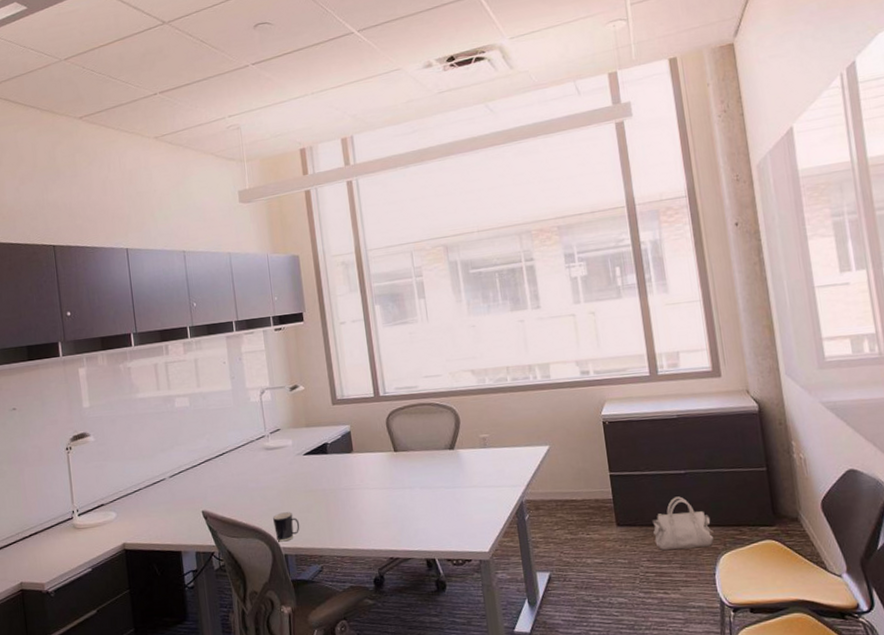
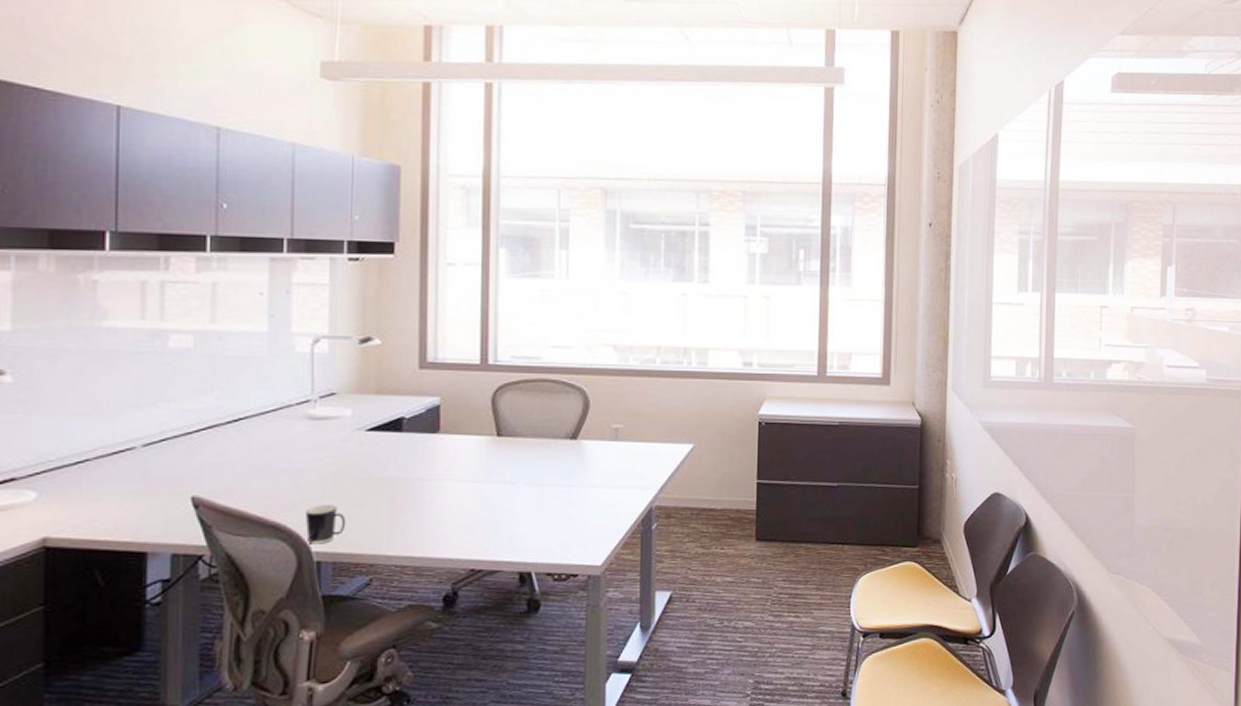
shoulder bag: present [652,496,714,551] -> none [794,511,857,570]

